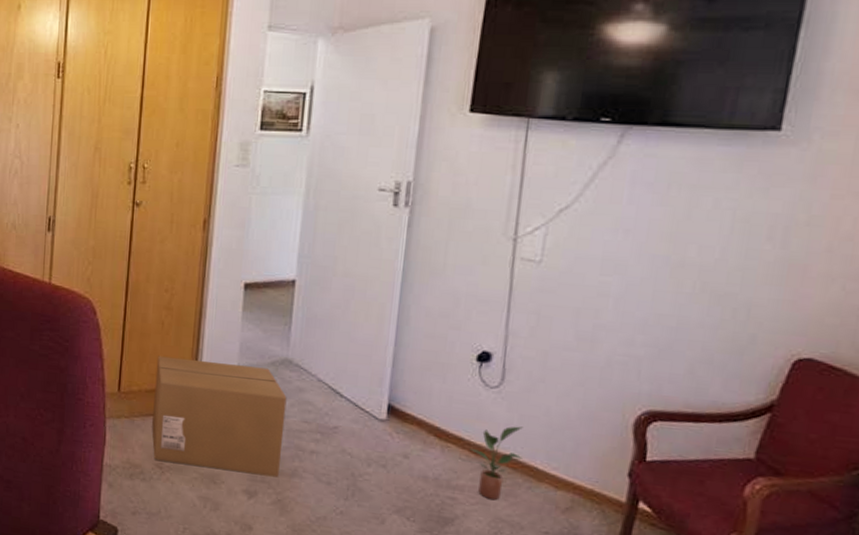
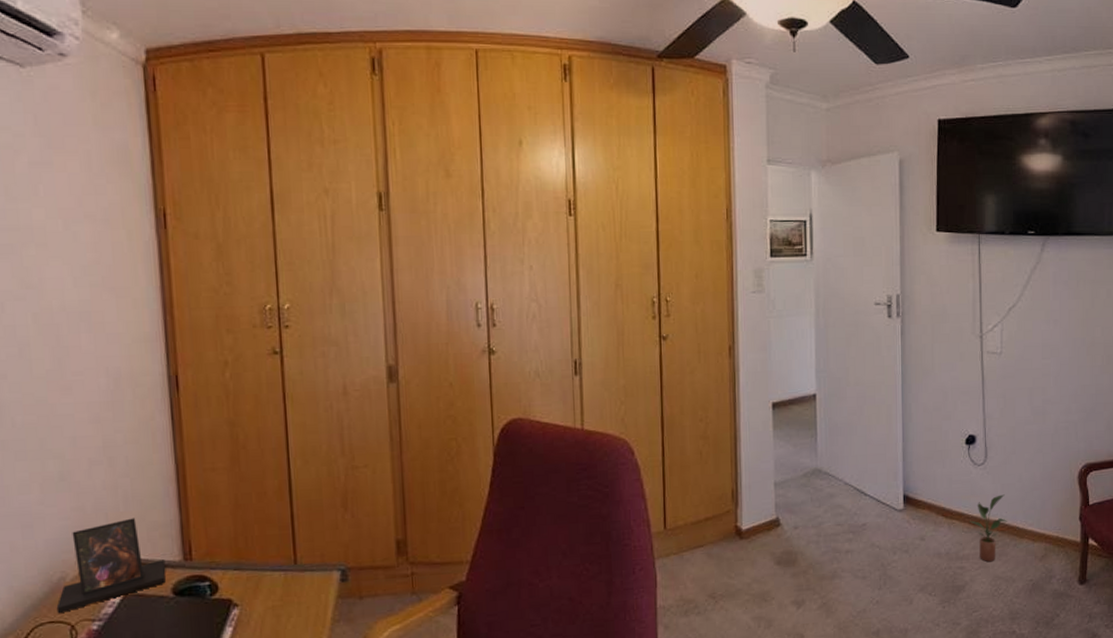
box: present [152,356,287,478] -> none [699,480,822,591]

